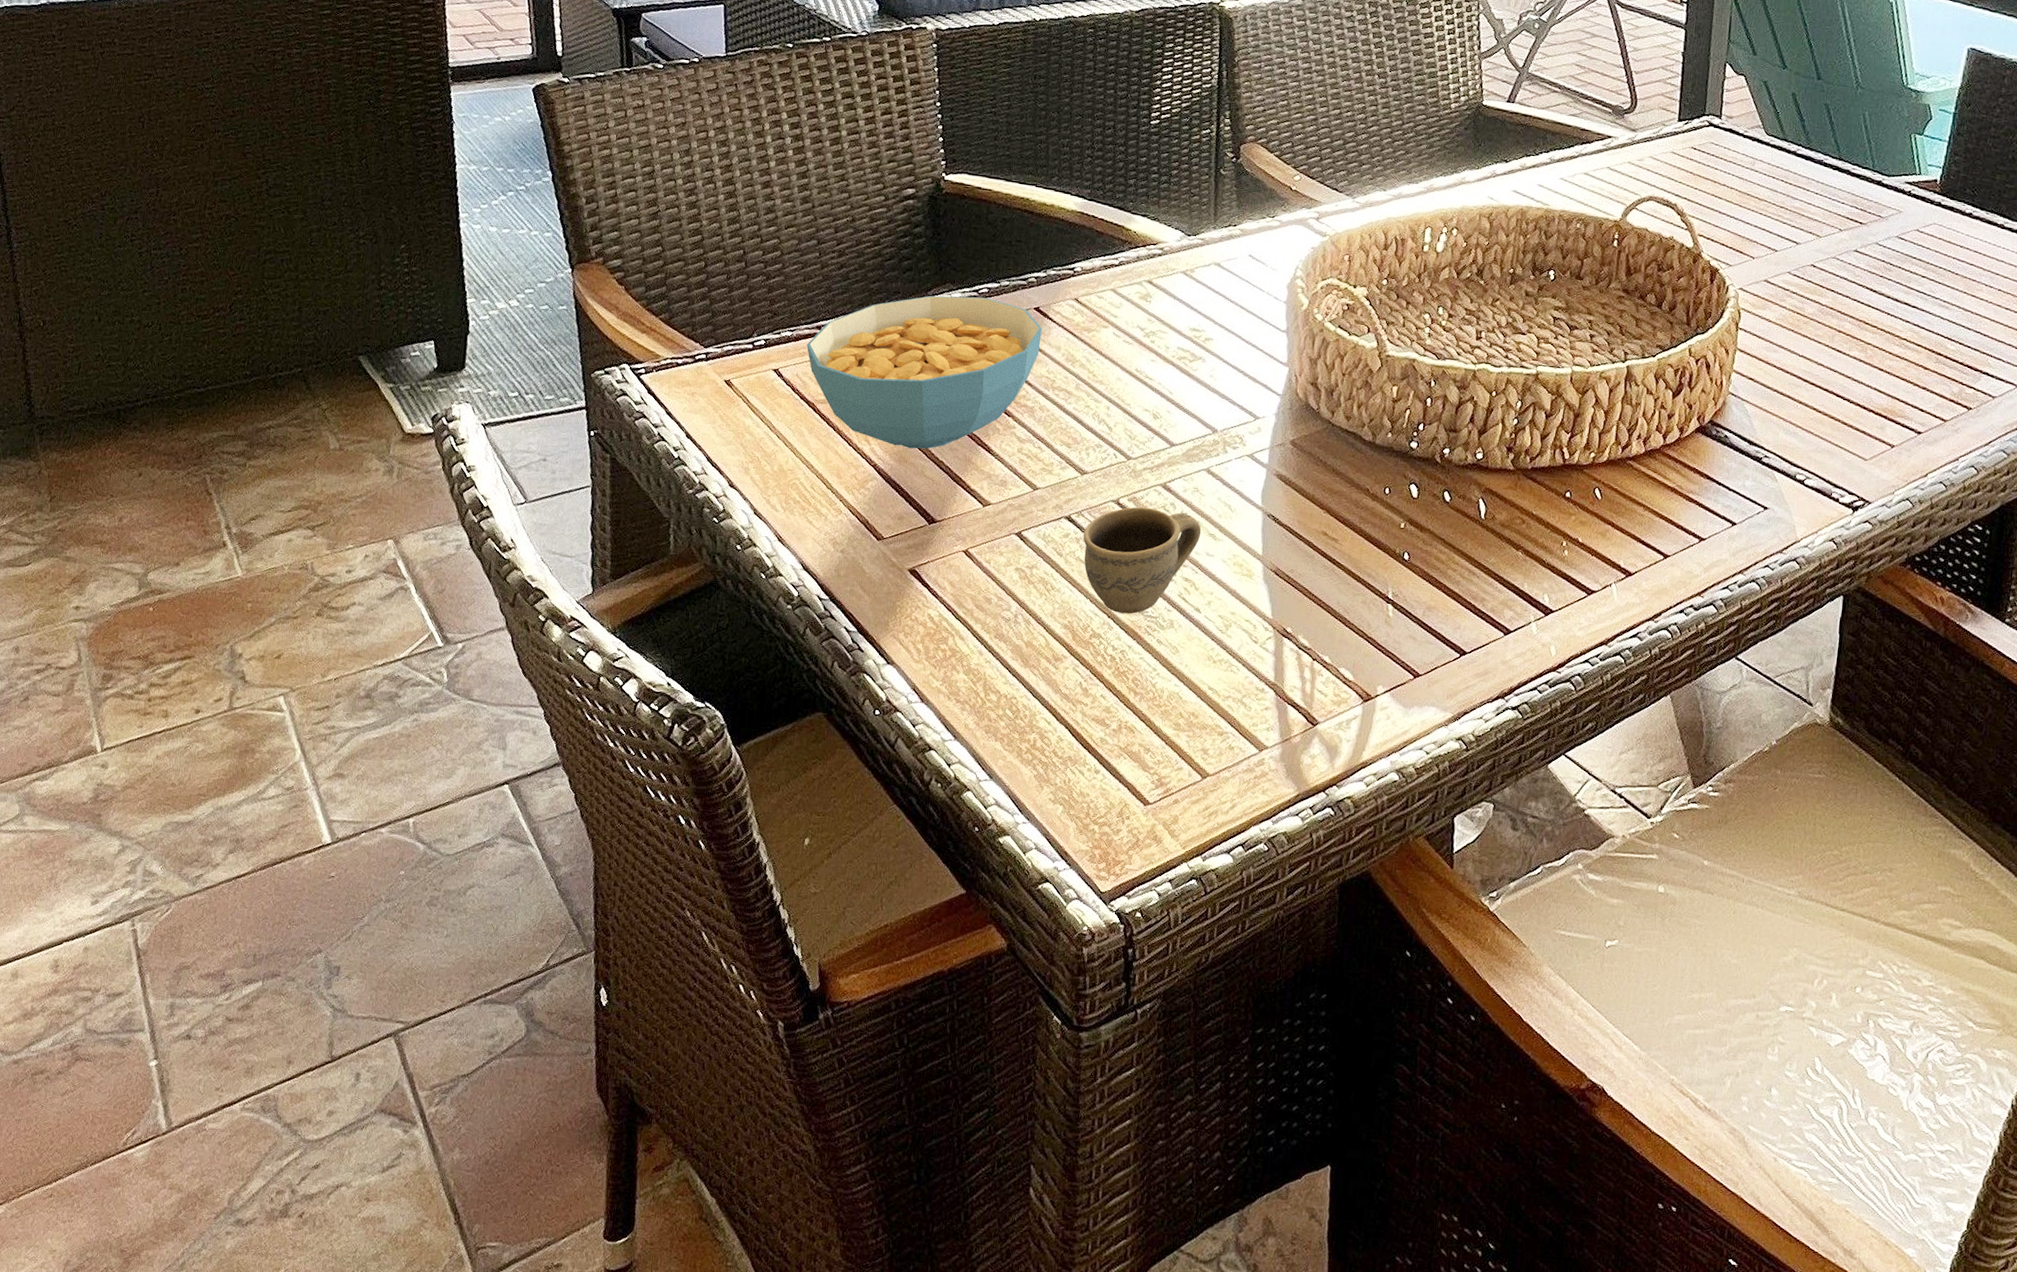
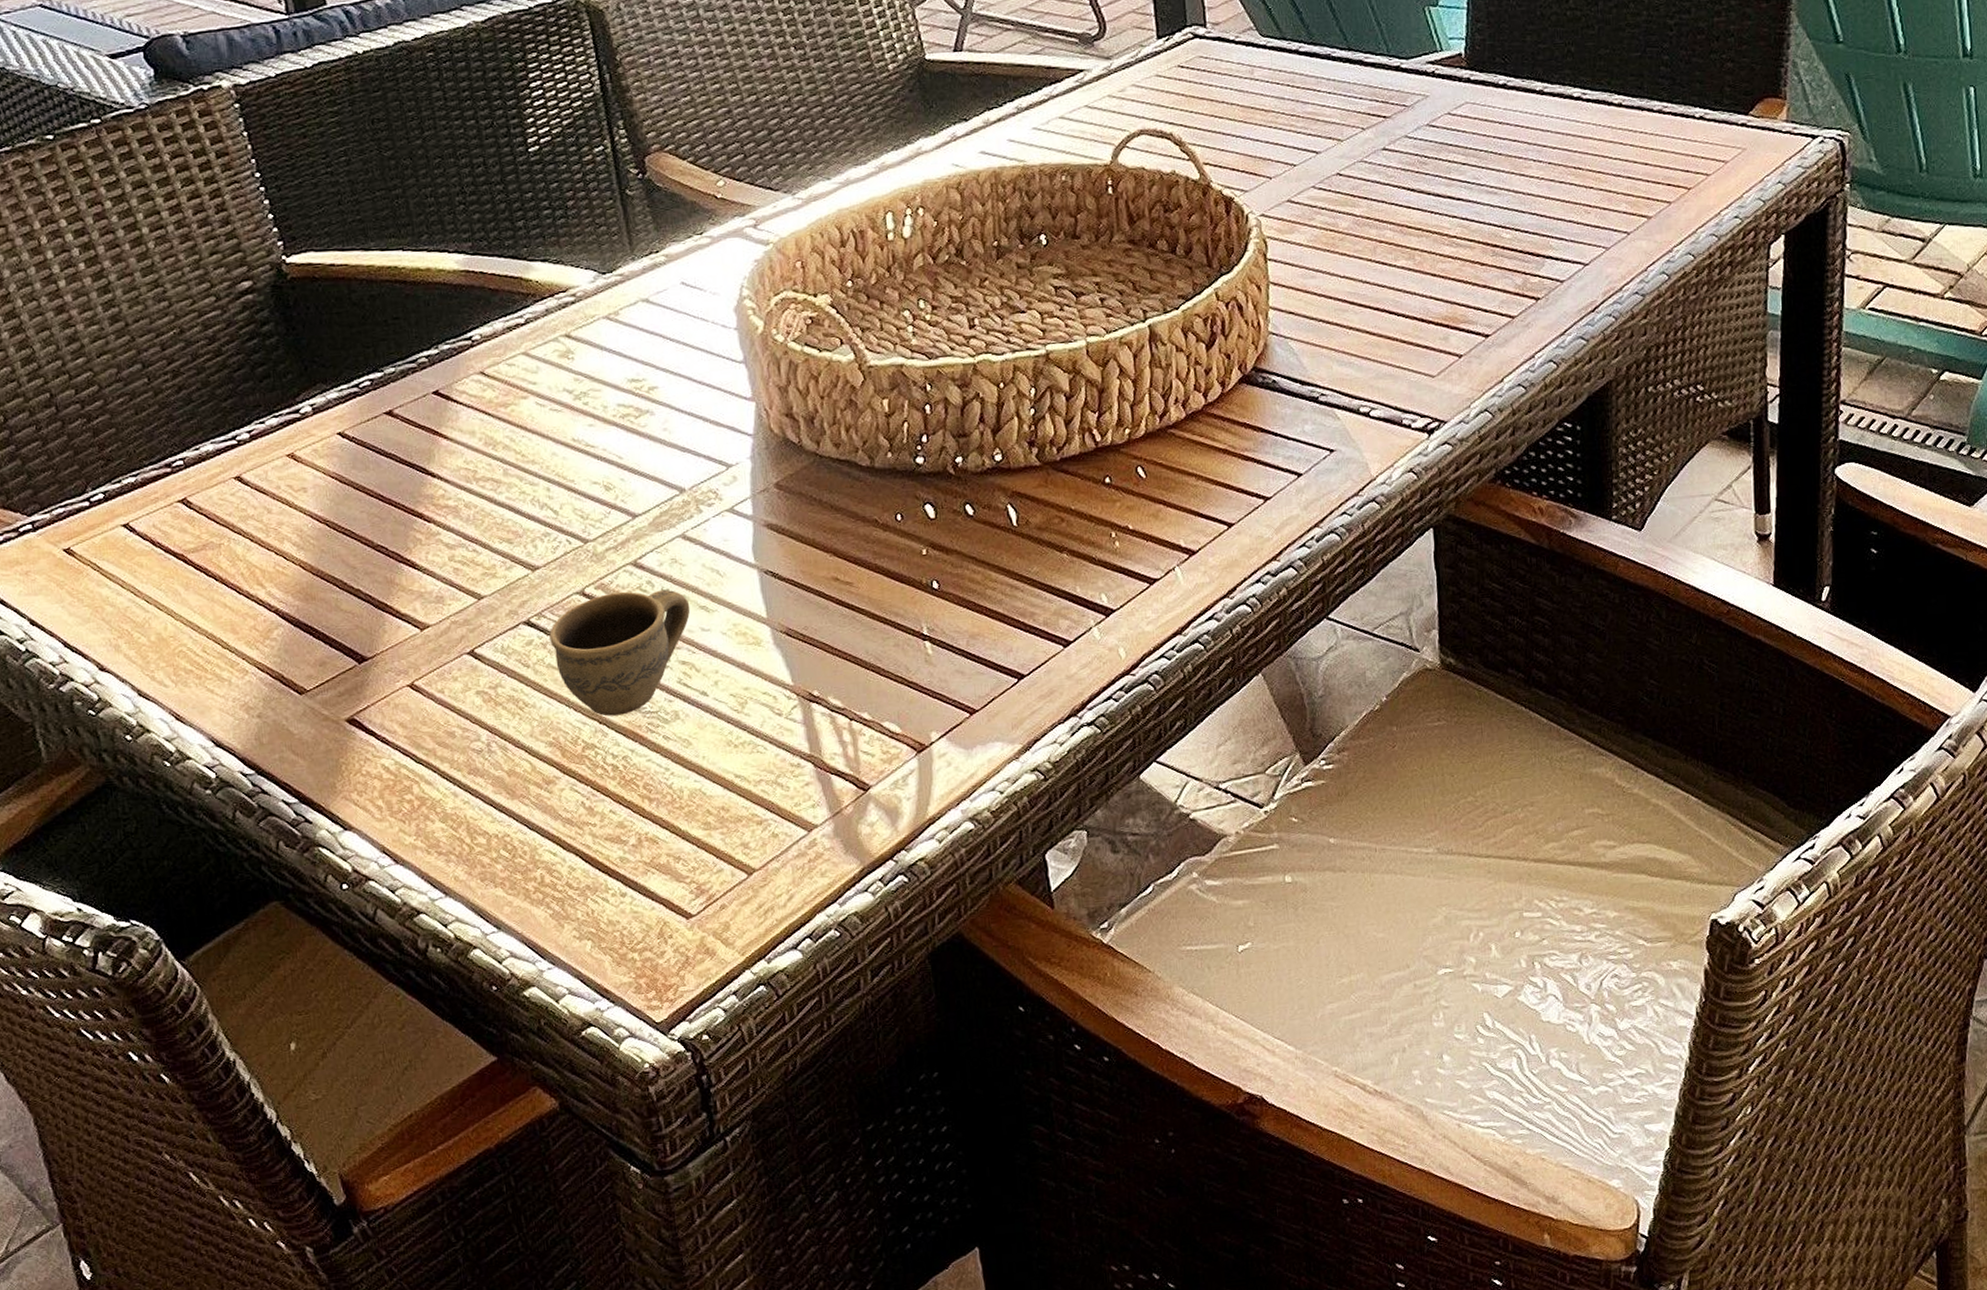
cereal bowl: present [806,295,1043,449] -> none [157,391,450,583]

